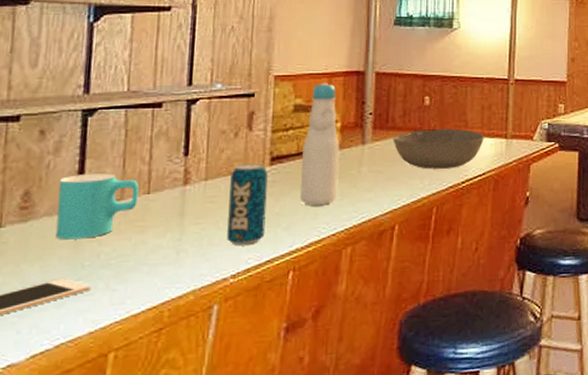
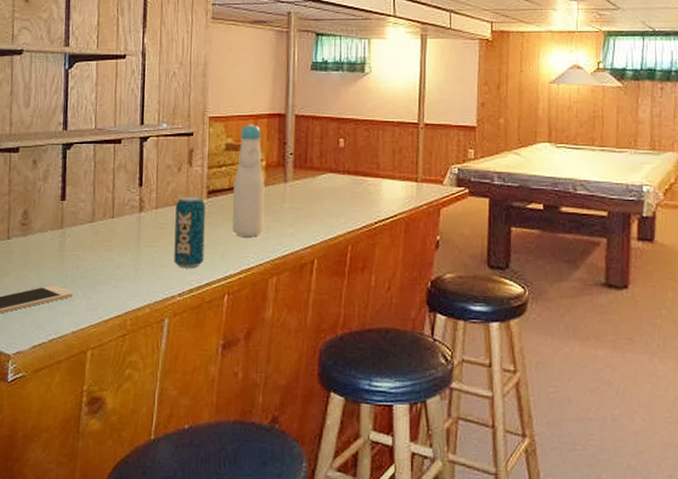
cup: present [55,173,139,240] -> none [46,199,106,253]
bowl: present [393,129,484,169] -> none [311,170,395,209]

